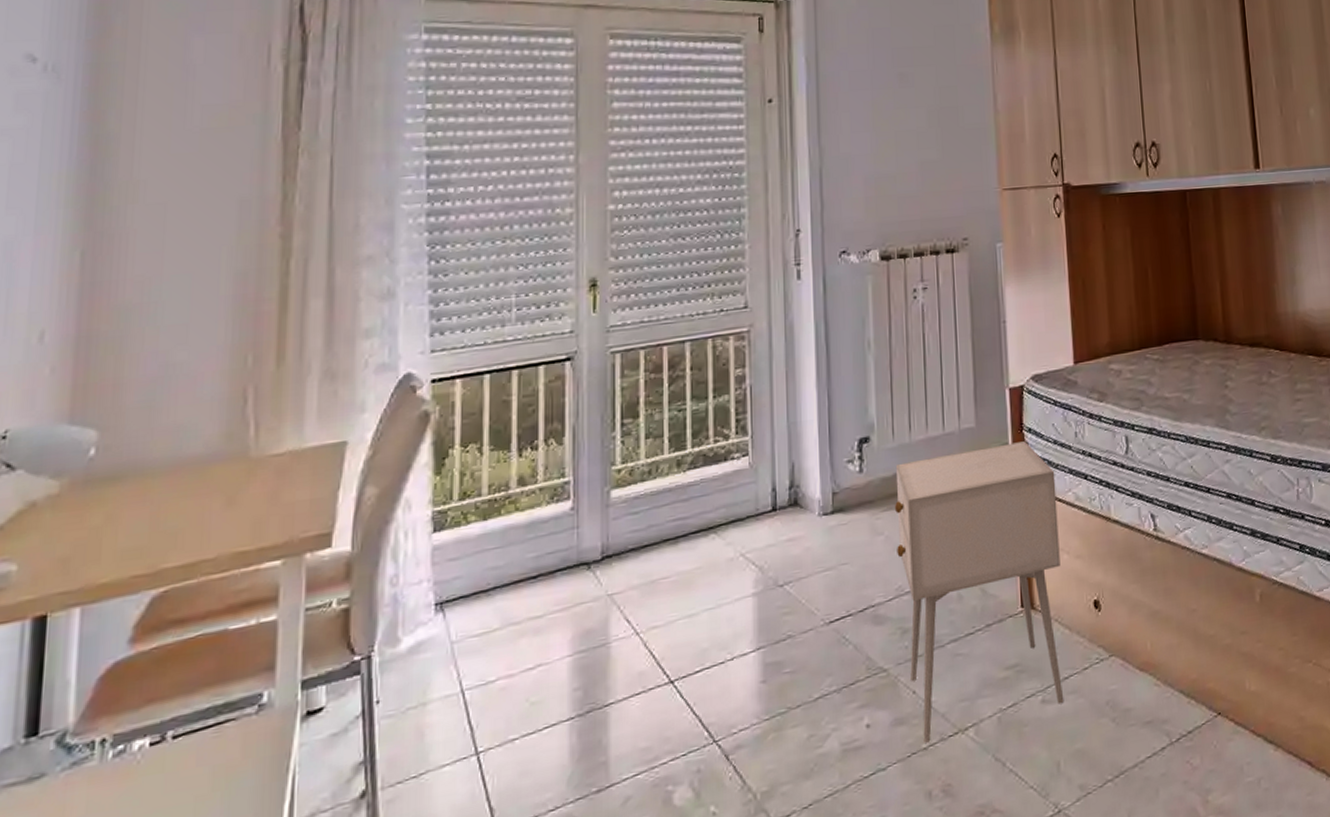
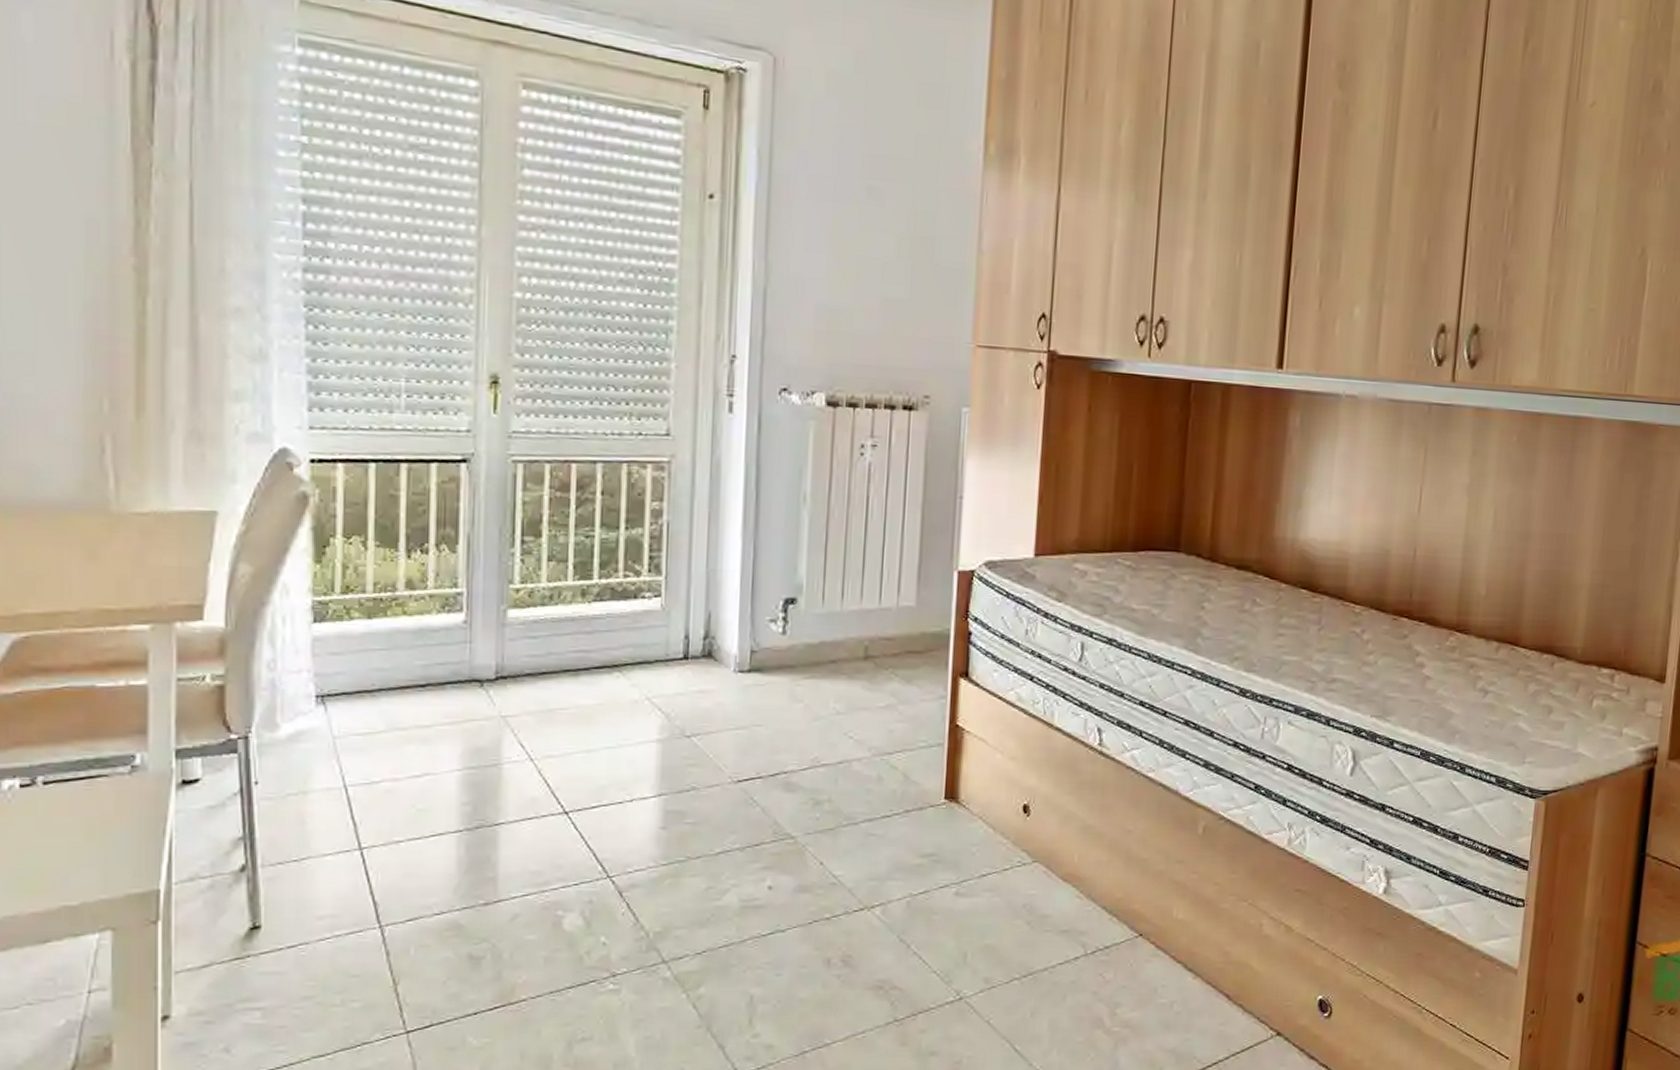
nightstand: present [894,441,1064,743] -> none [816,629,998,913]

